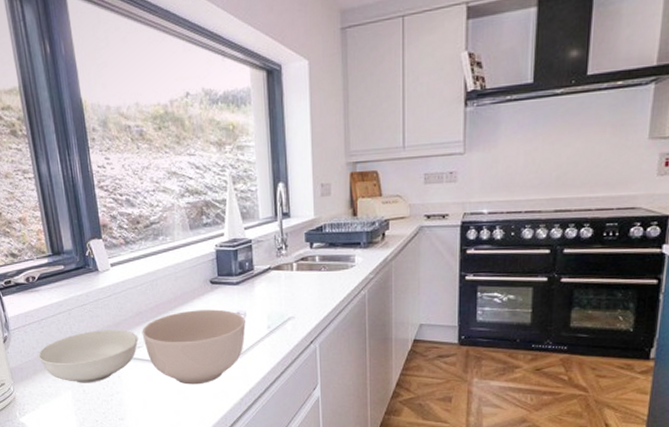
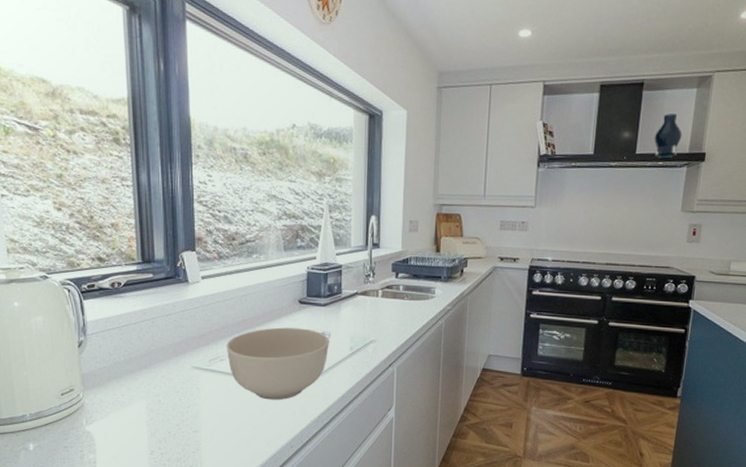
bowl: present [37,329,139,383] -> none [113,340,222,394]
vase: none [610,19,648,79] -> present [654,114,682,160]

